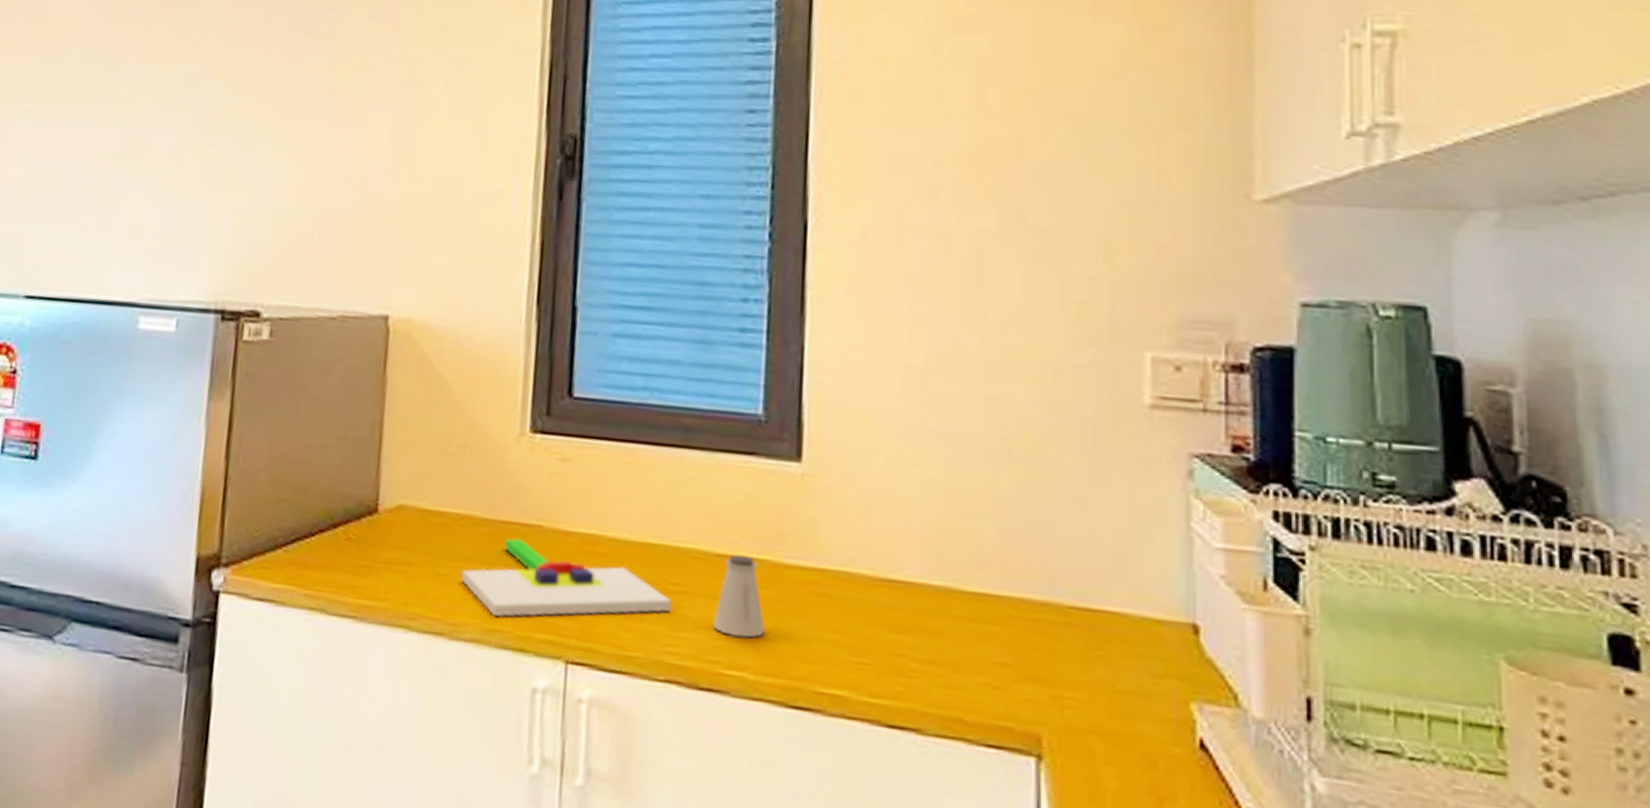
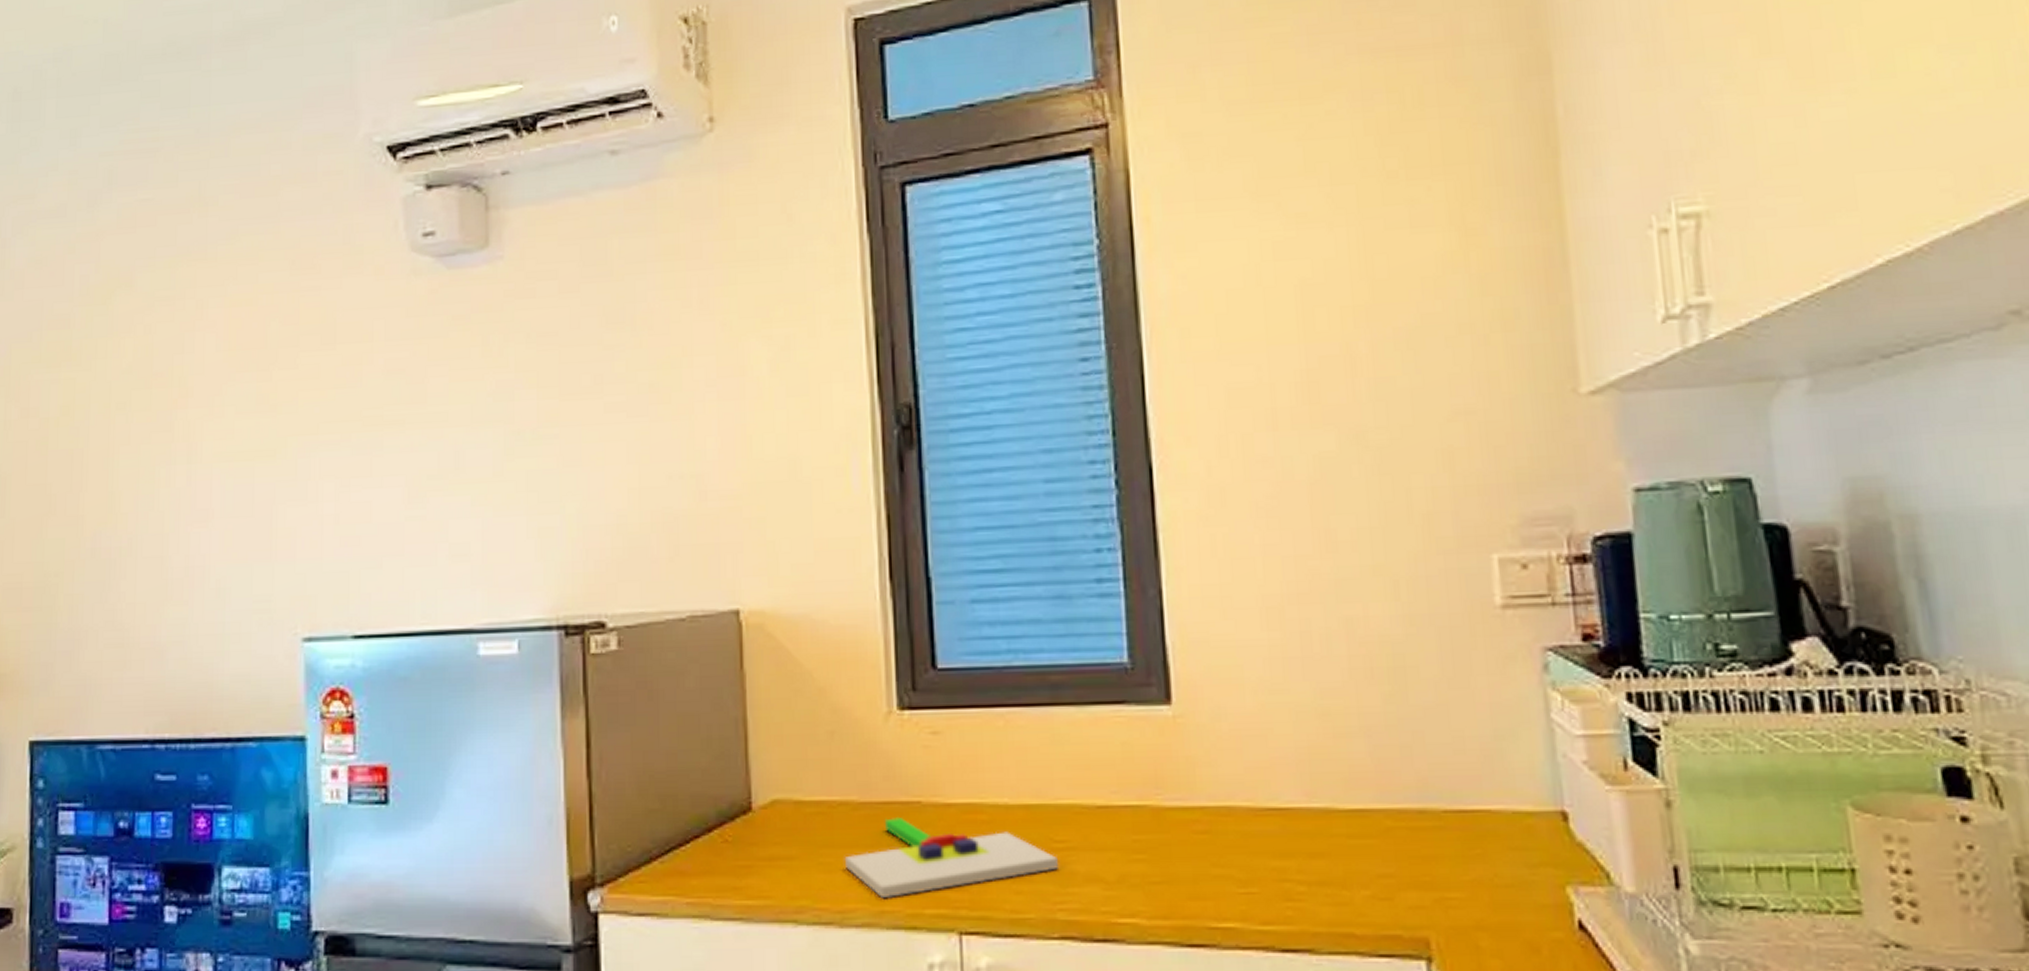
saltshaker: present [713,554,766,638] -> none [1101,803,1154,885]

